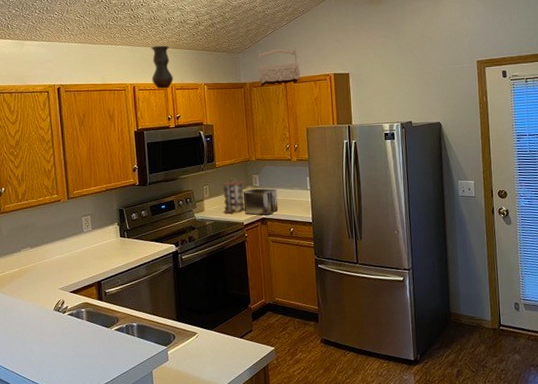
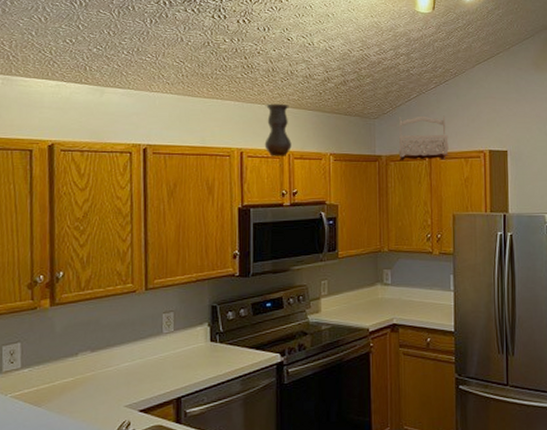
spice rack: present [221,177,245,214] -> none [344,271,373,318]
toaster: present [243,188,278,216] -> none [370,286,413,322]

